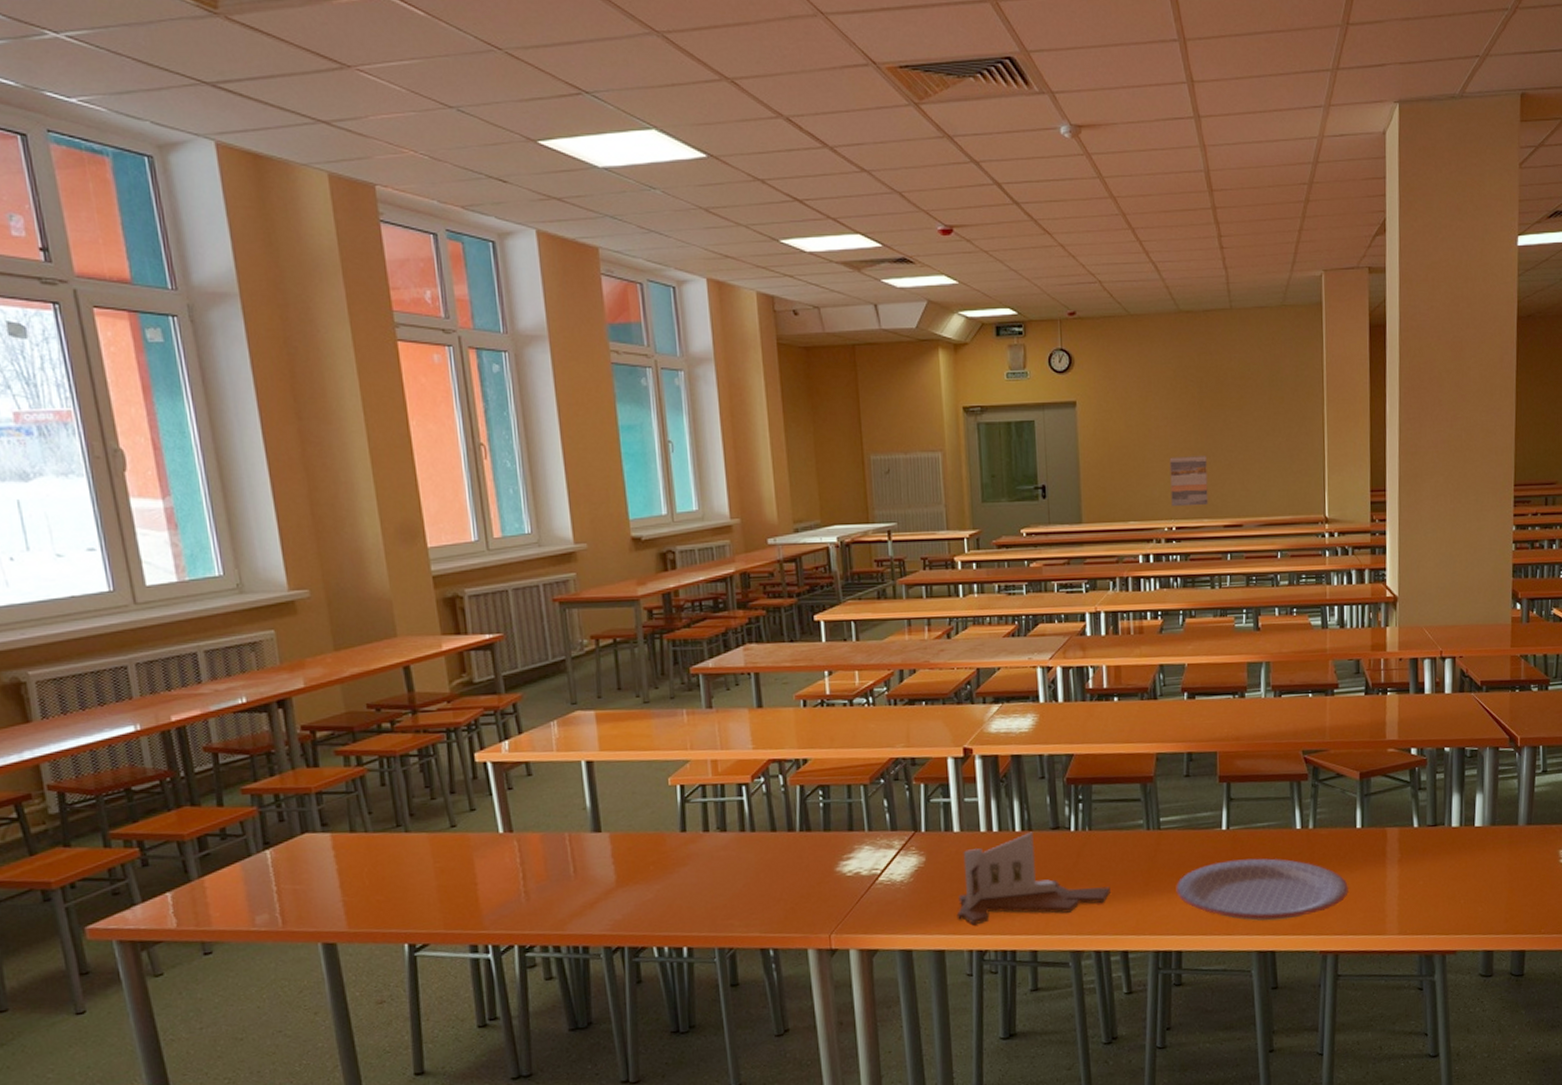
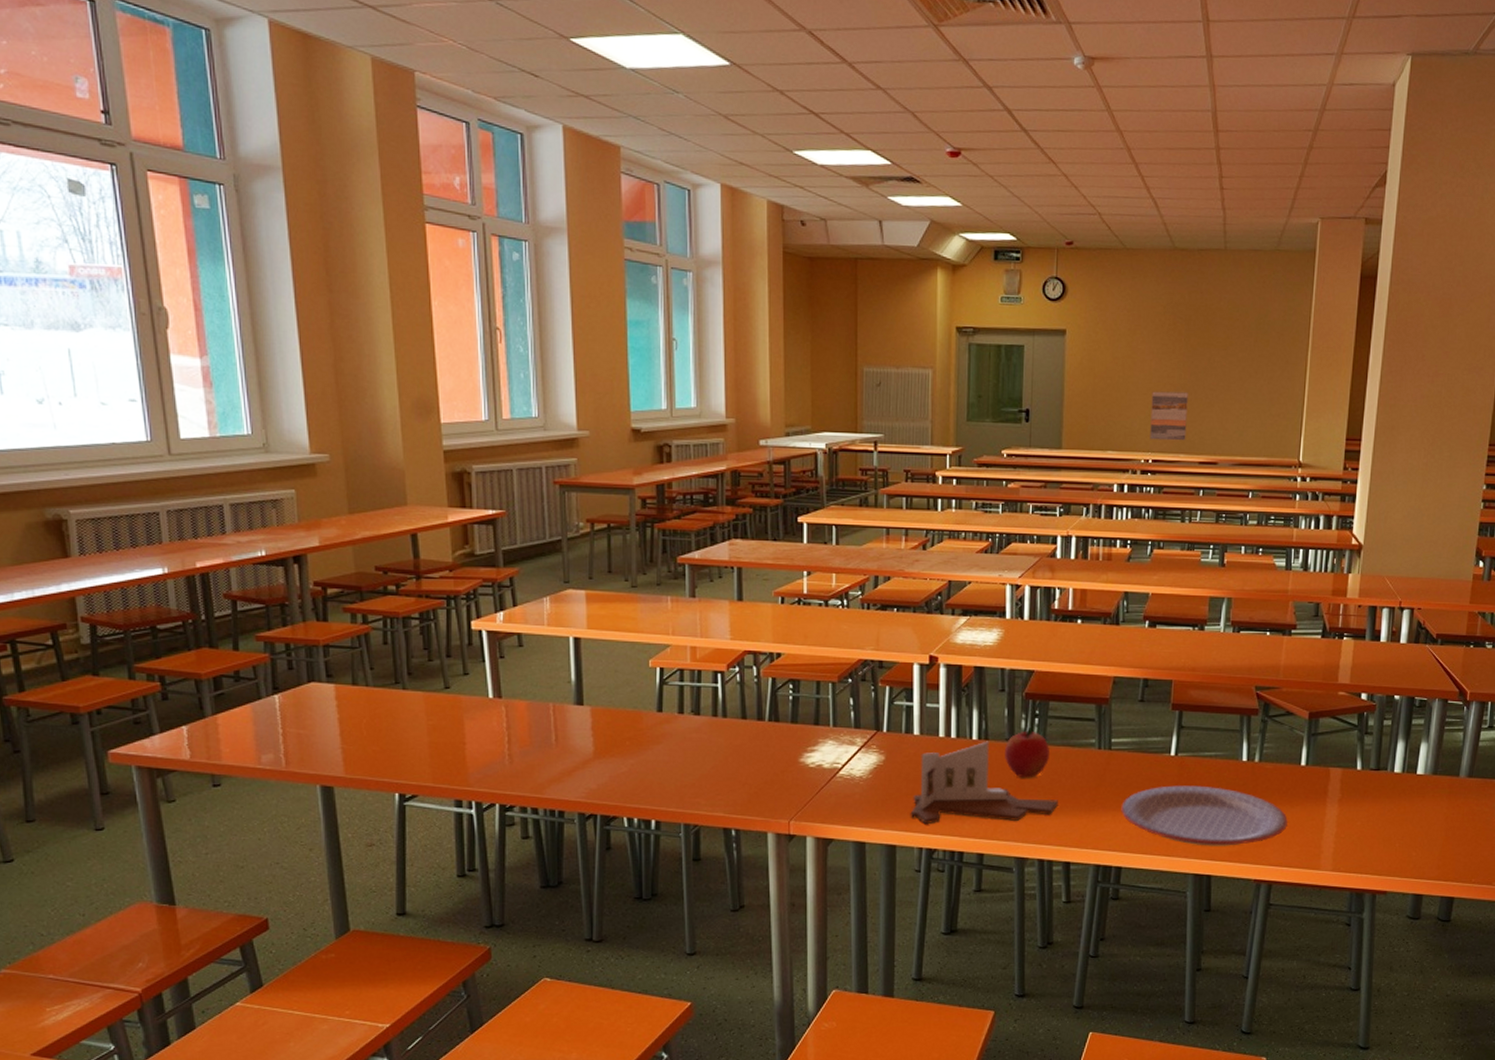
apple: none [1050,811,1097,867] -> present [1005,725,1049,778]

